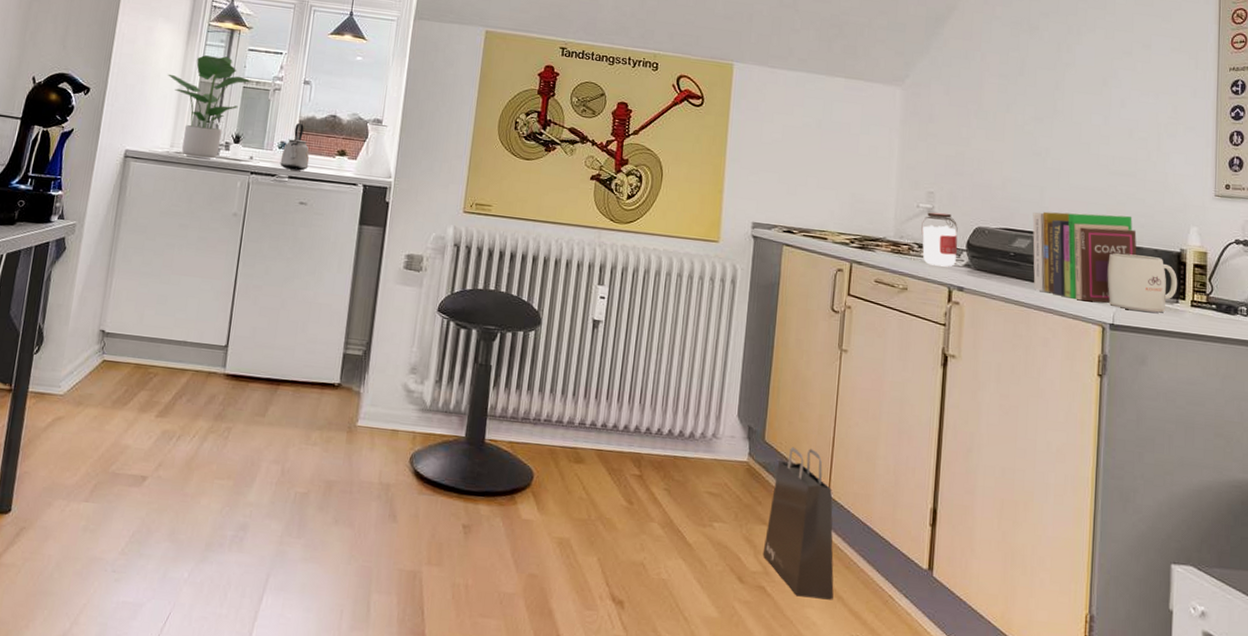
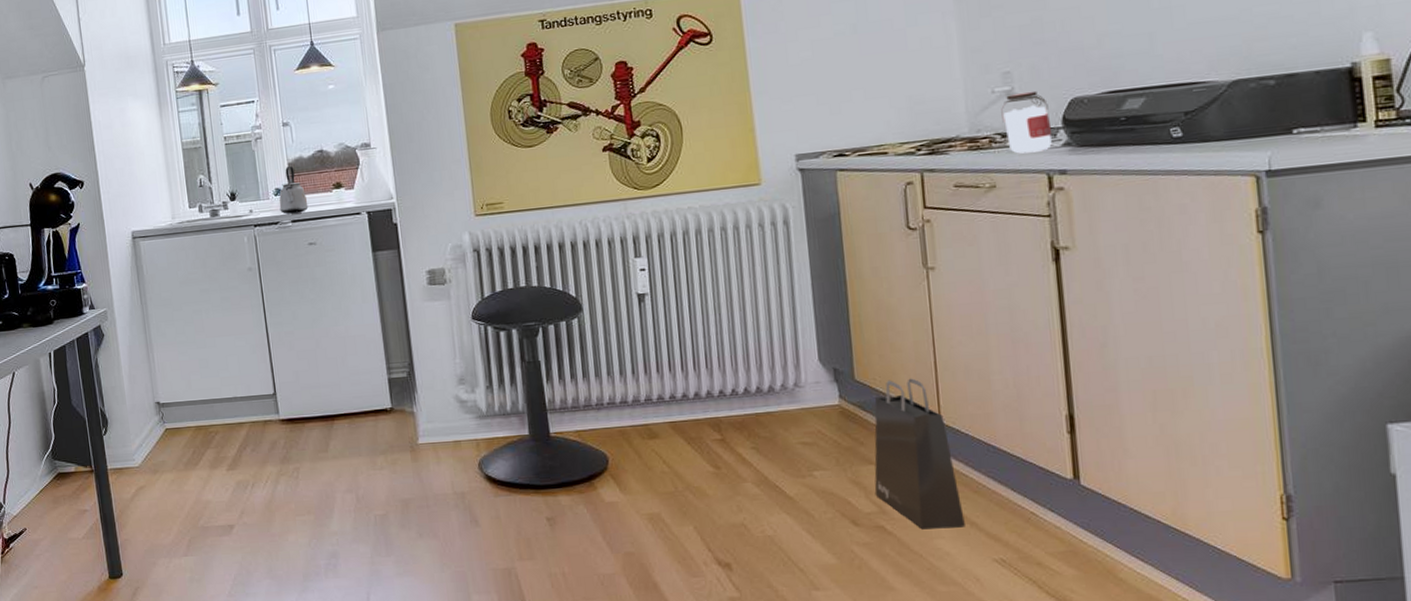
potted plant: present [168,55,251,159] -> none [151,118,231,224]
books: present [1032,211,1137,303] -> none [1143,39,1291,154]
mug: present [1107,253,1178,313] -> none [1252,79,1354,151]

